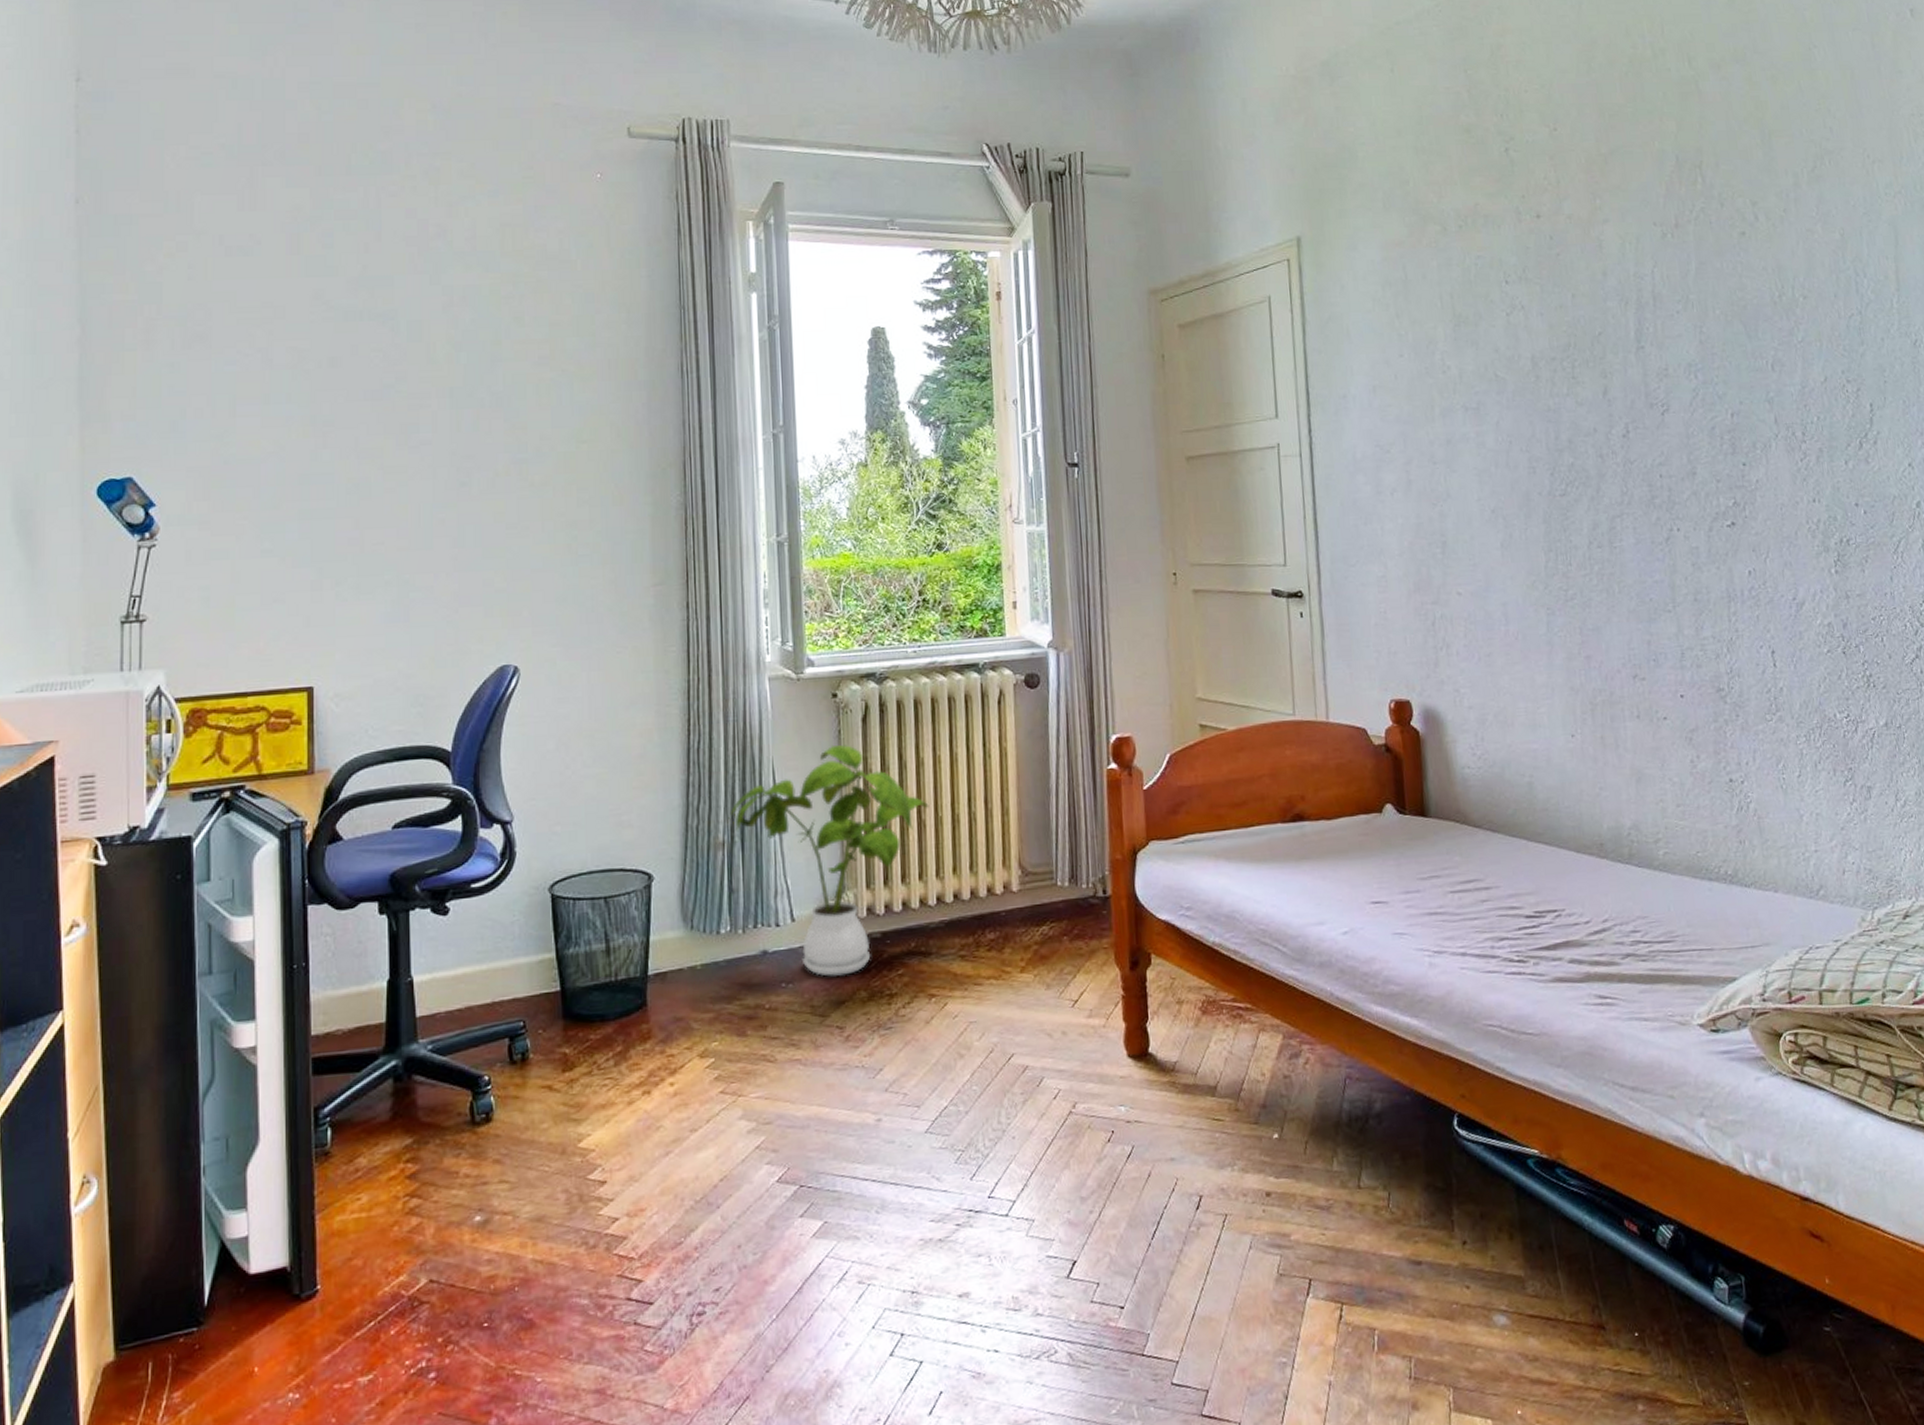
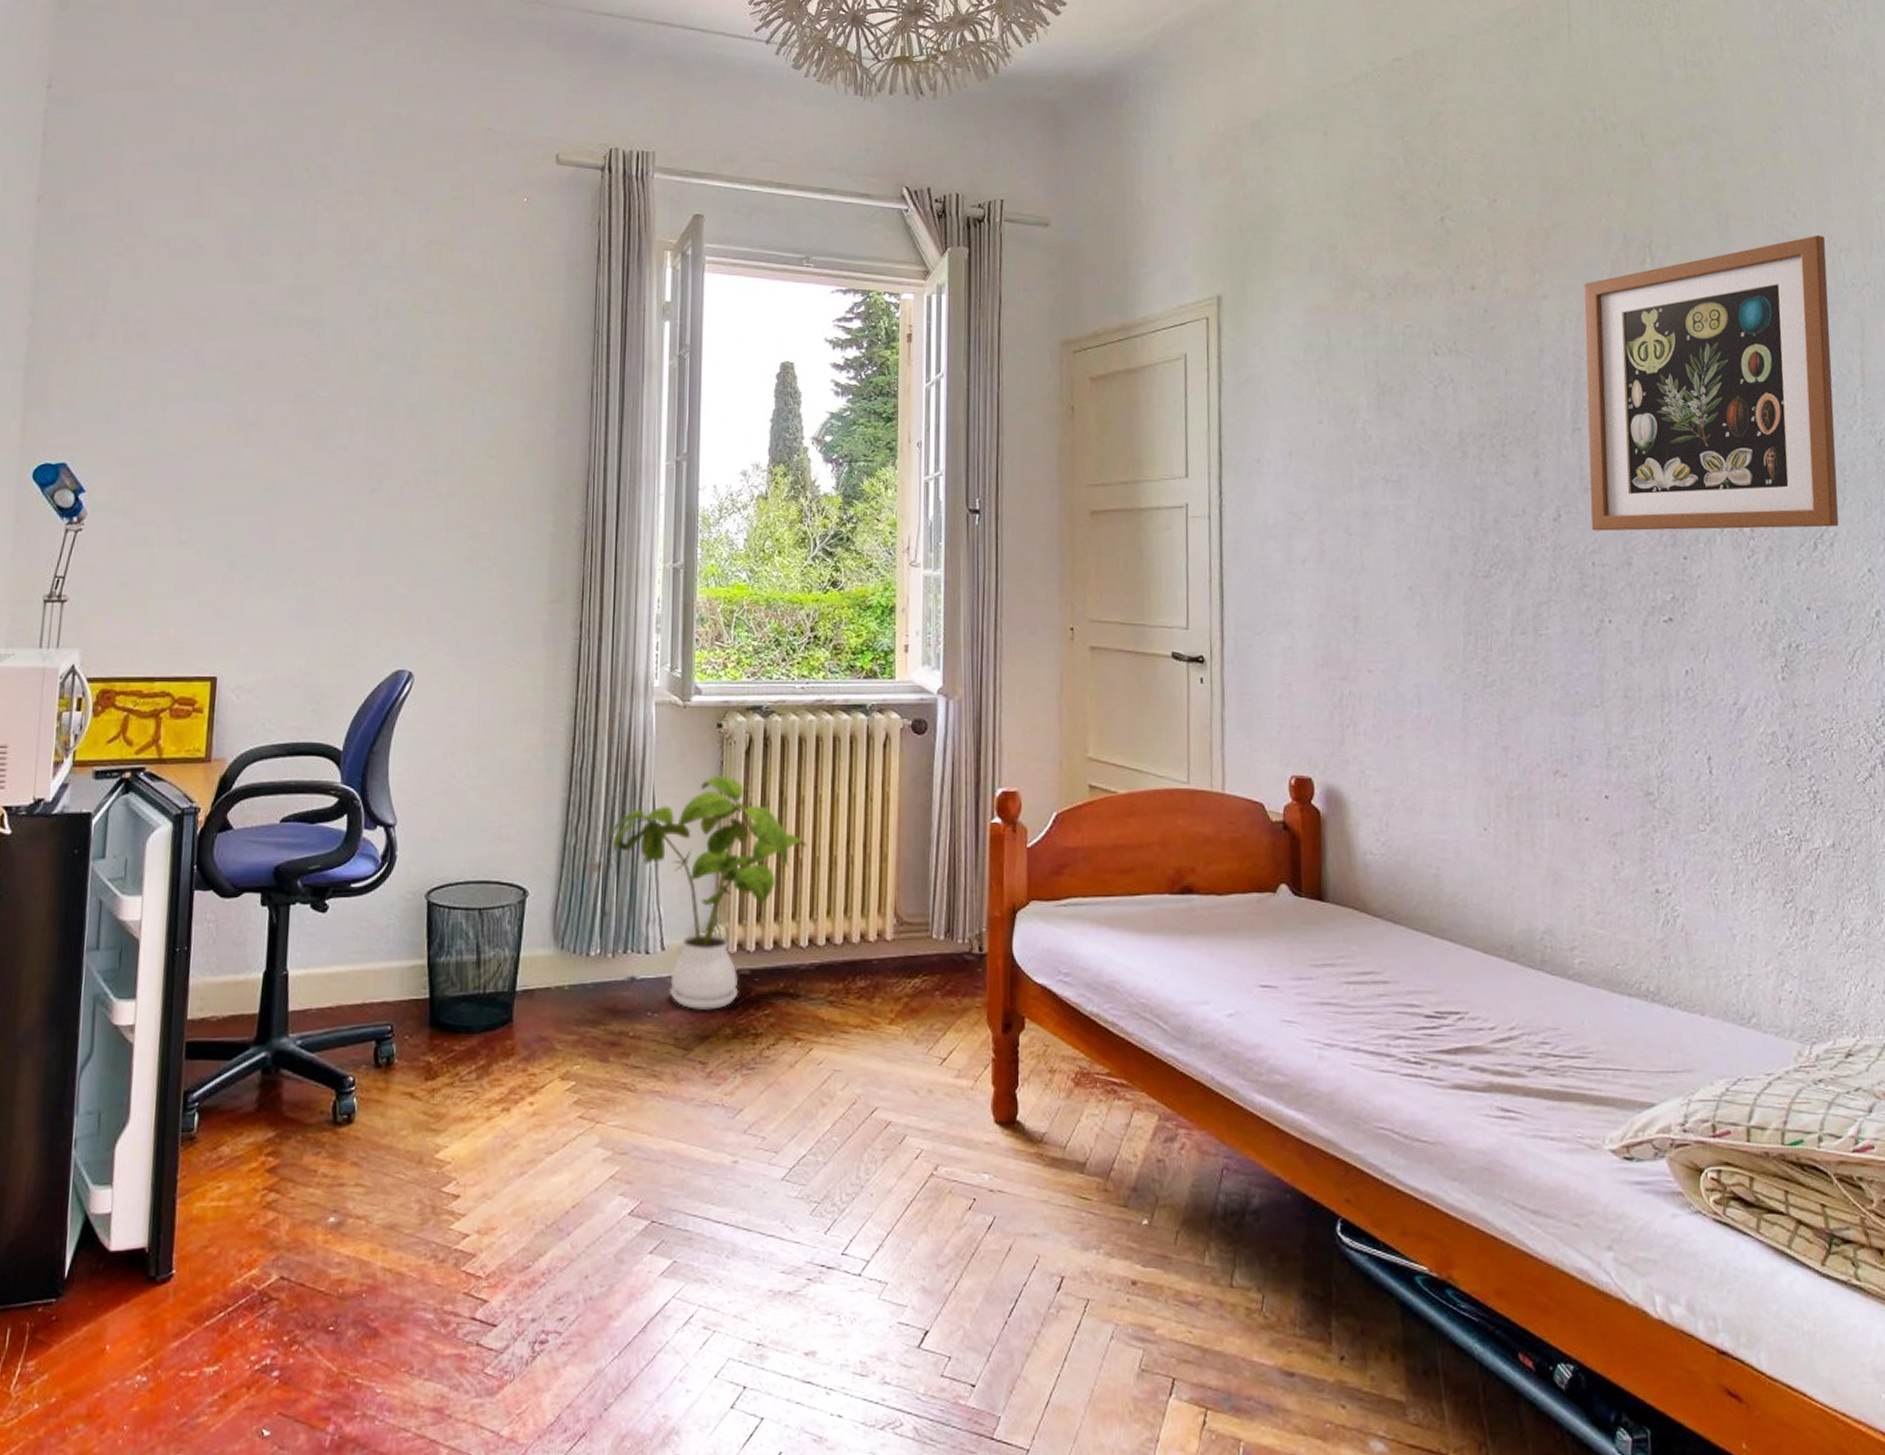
wall art: none [1640,148,1881,444] -> present [1583,235,1839,531]

